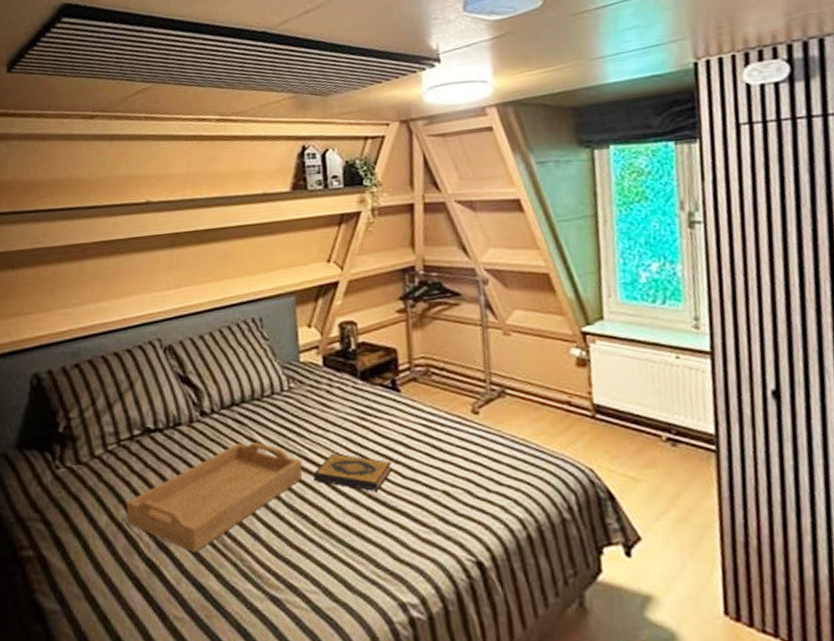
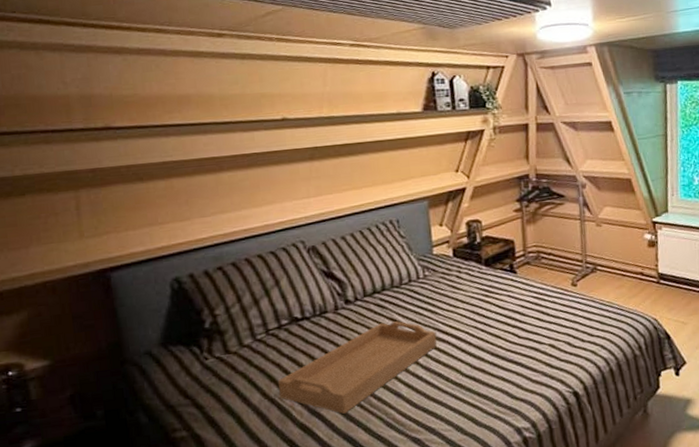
hardback book: present [313,453,392,491] -> none [446,324,510,350]

